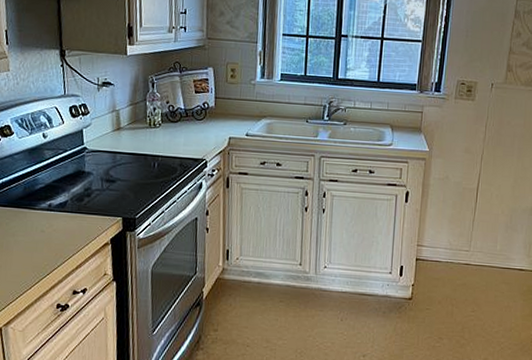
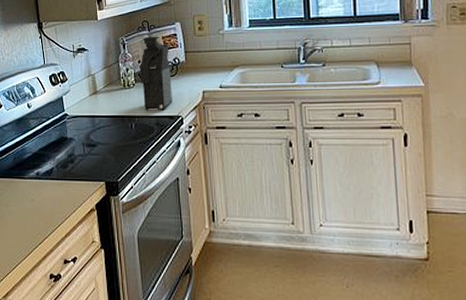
coffee maker: none [167,78,200,153] -> present [140,36,172,111]

